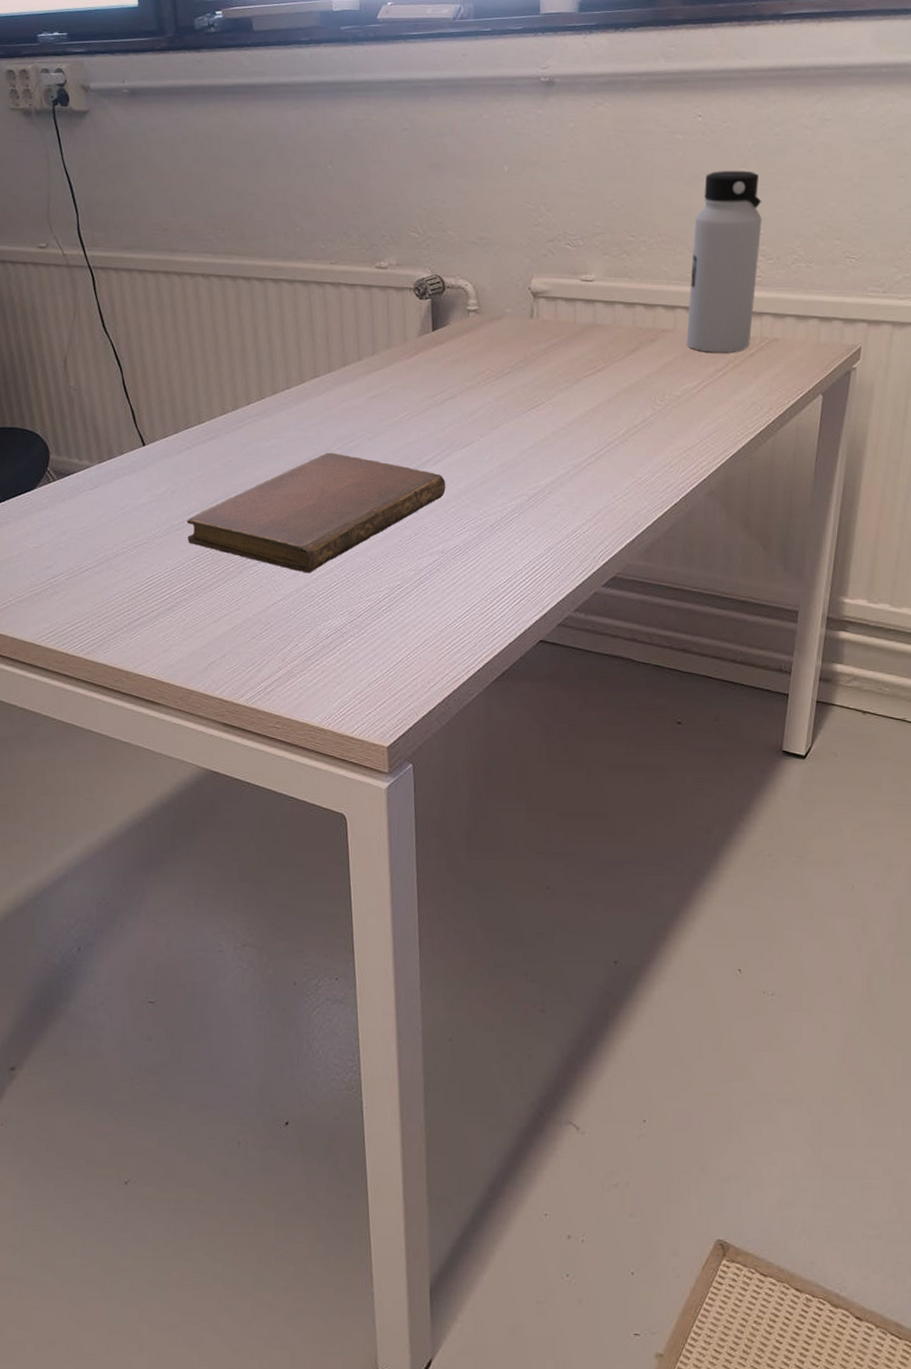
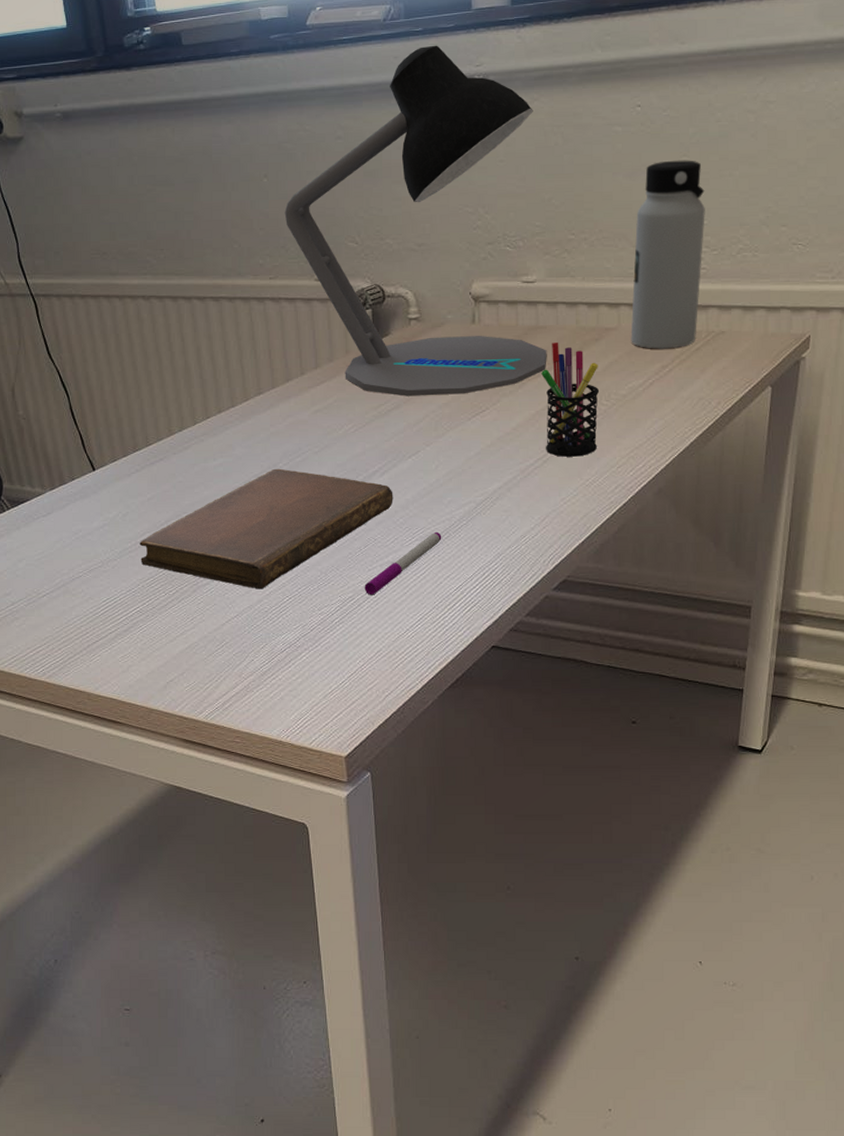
desk lamp: none [348,46,604,388] -> present [284,45,547,396]
pen: none [413,523,493,584] -> present [364,531,442,595]
pen holder: none [597,341,654,455] -> present [541,343,600,457]

